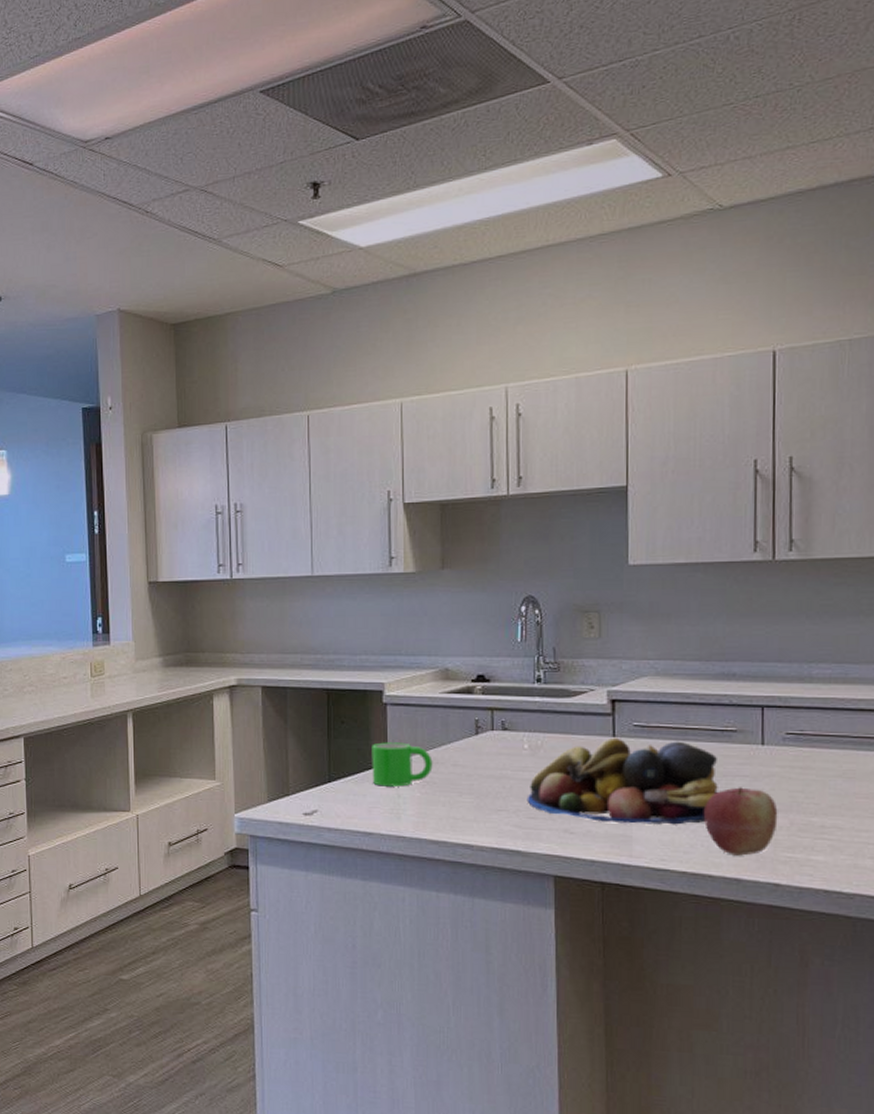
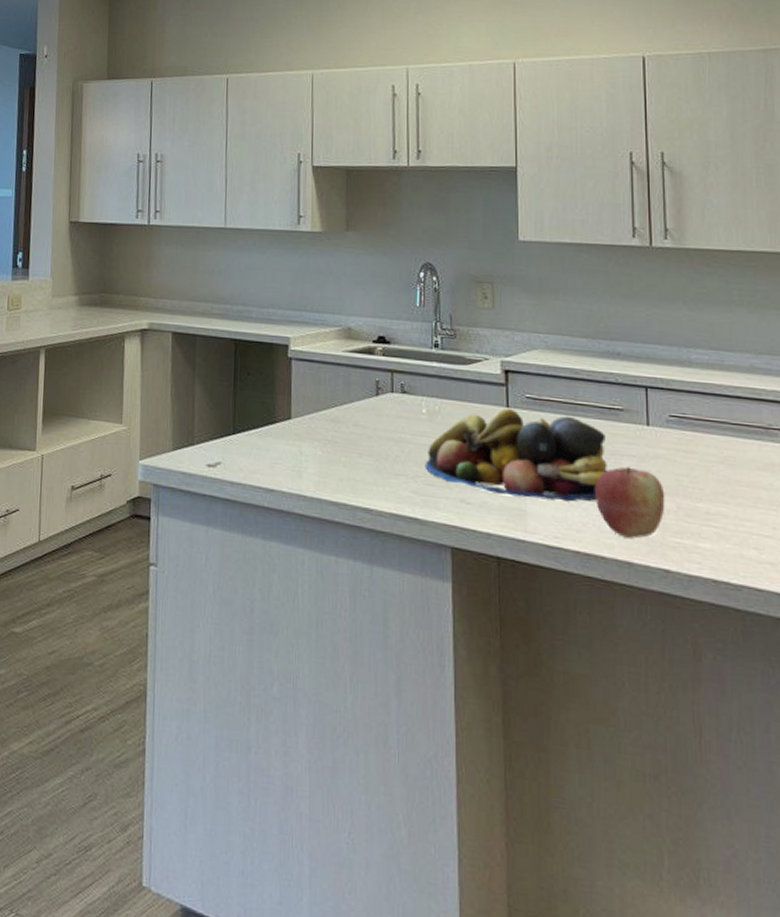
mug: present [372,742,433,787] -> none [275,397,335,444]

